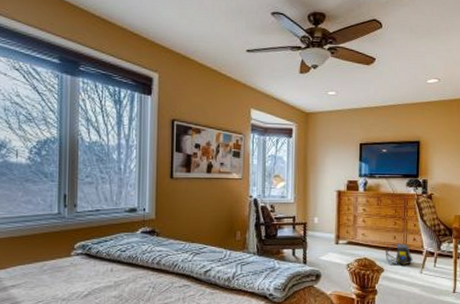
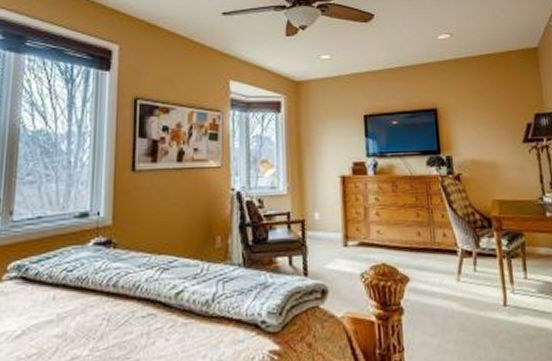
shoulder bag: present [386,243,413,266] -> none [409,241,446,273]

